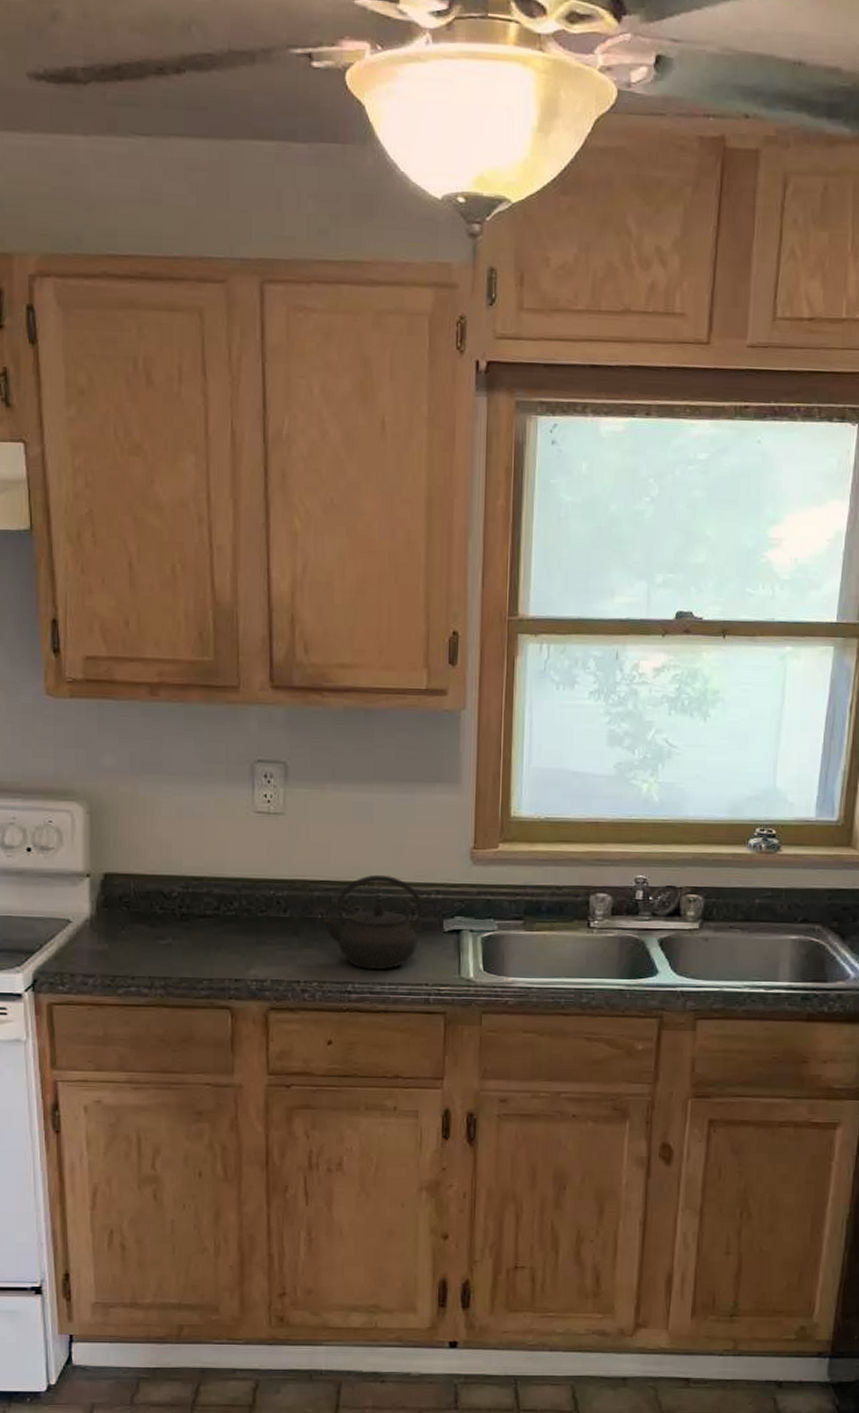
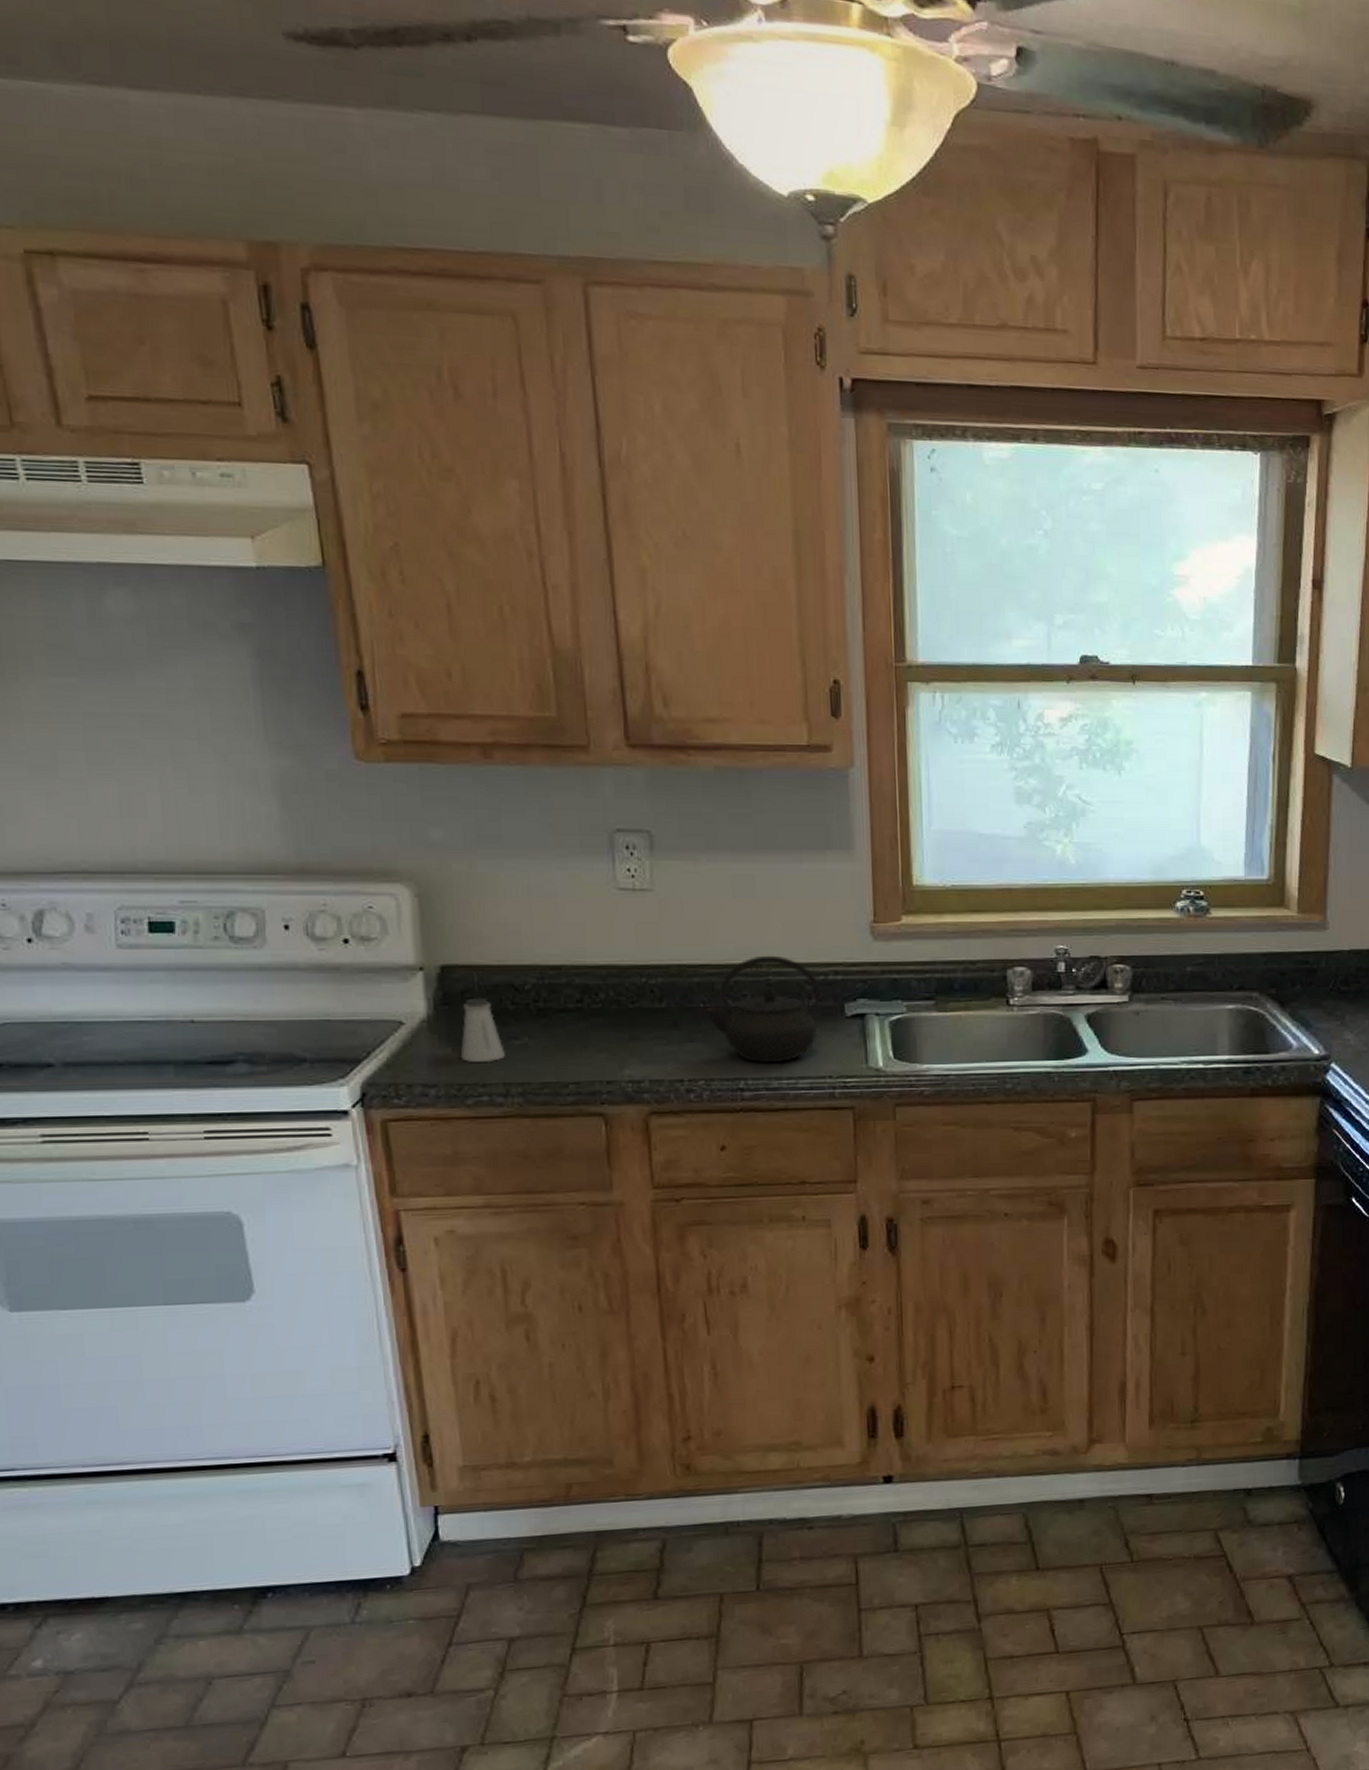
saltshaker: none [115,902,152,958] -> present [460,997,505,1062]

